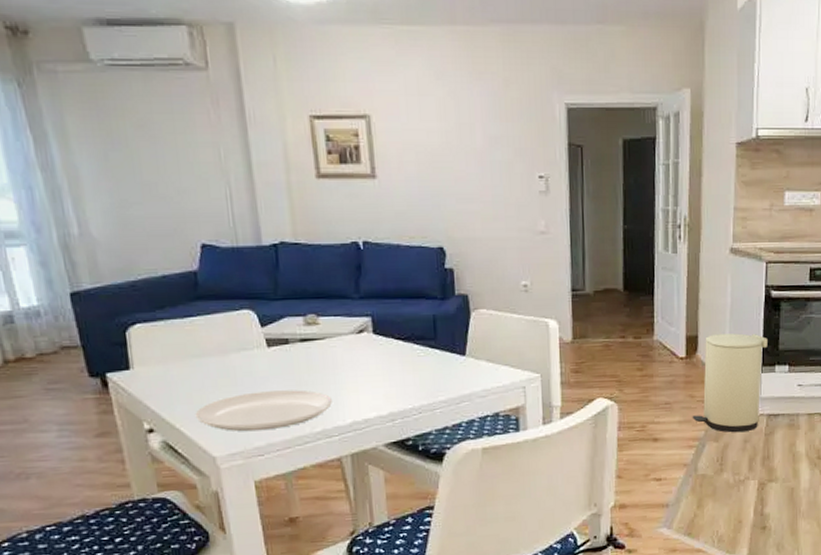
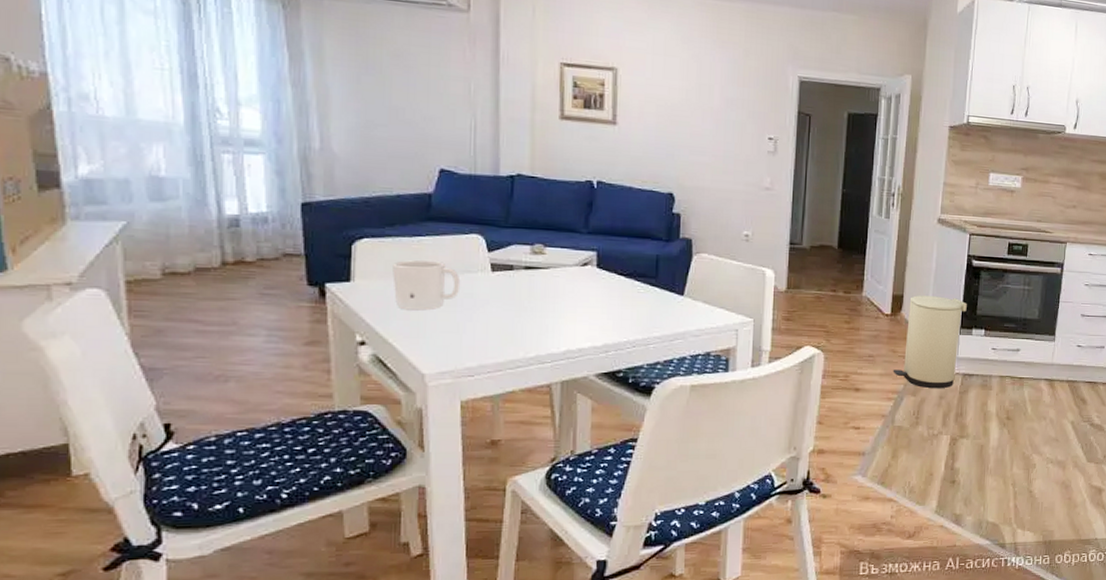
mug: none [168,340,239,394] -> present [392,259,461,311]
plate: present [195,389,332,432] -> none [410,313,549,352]

